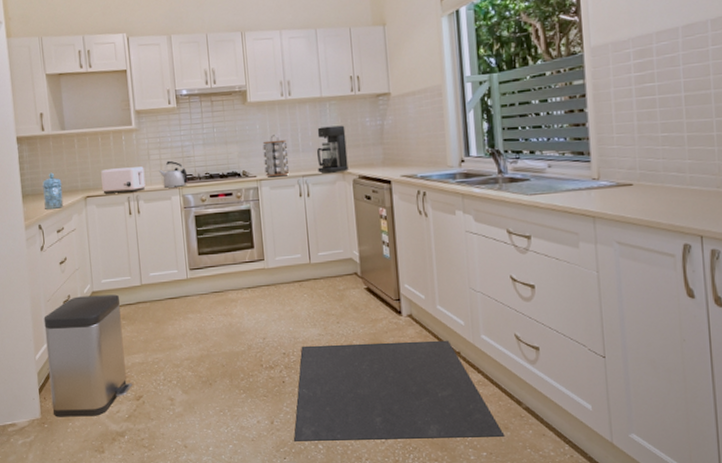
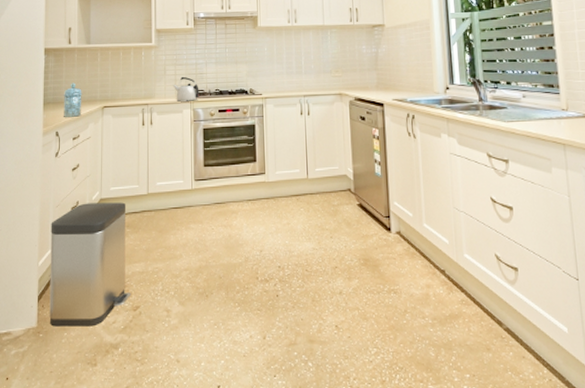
toaster: present [101,166,146,194] -> none [118,81,160,105]
spice rack: present [262,135,290,178] -> none [269,57,293,96]
floor mat: present [294,340,505,441] -> none [285,258,487,358]
coffee maker: present [316,125,349,173] -> none [317,51,346,94]

